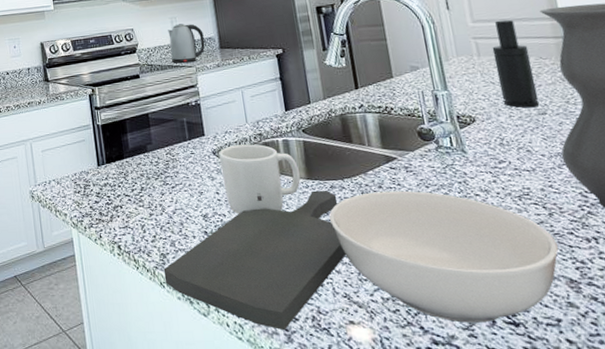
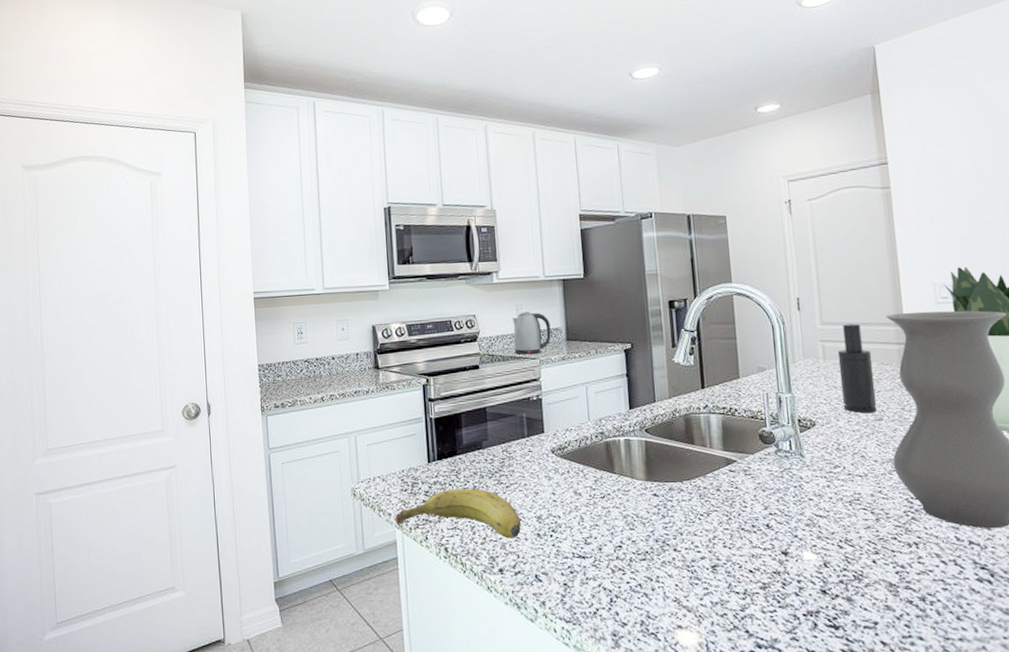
banana: none [71,189,189,237] -> present [395,488,521,539]
cutting board: present [163,190,347,330] -> none [492,492,680,635]
mug: present [218,144,301,214] -> none [558,443,640,516]
bowl: present [328,190,559,323] -> none [665,494,881,626]

